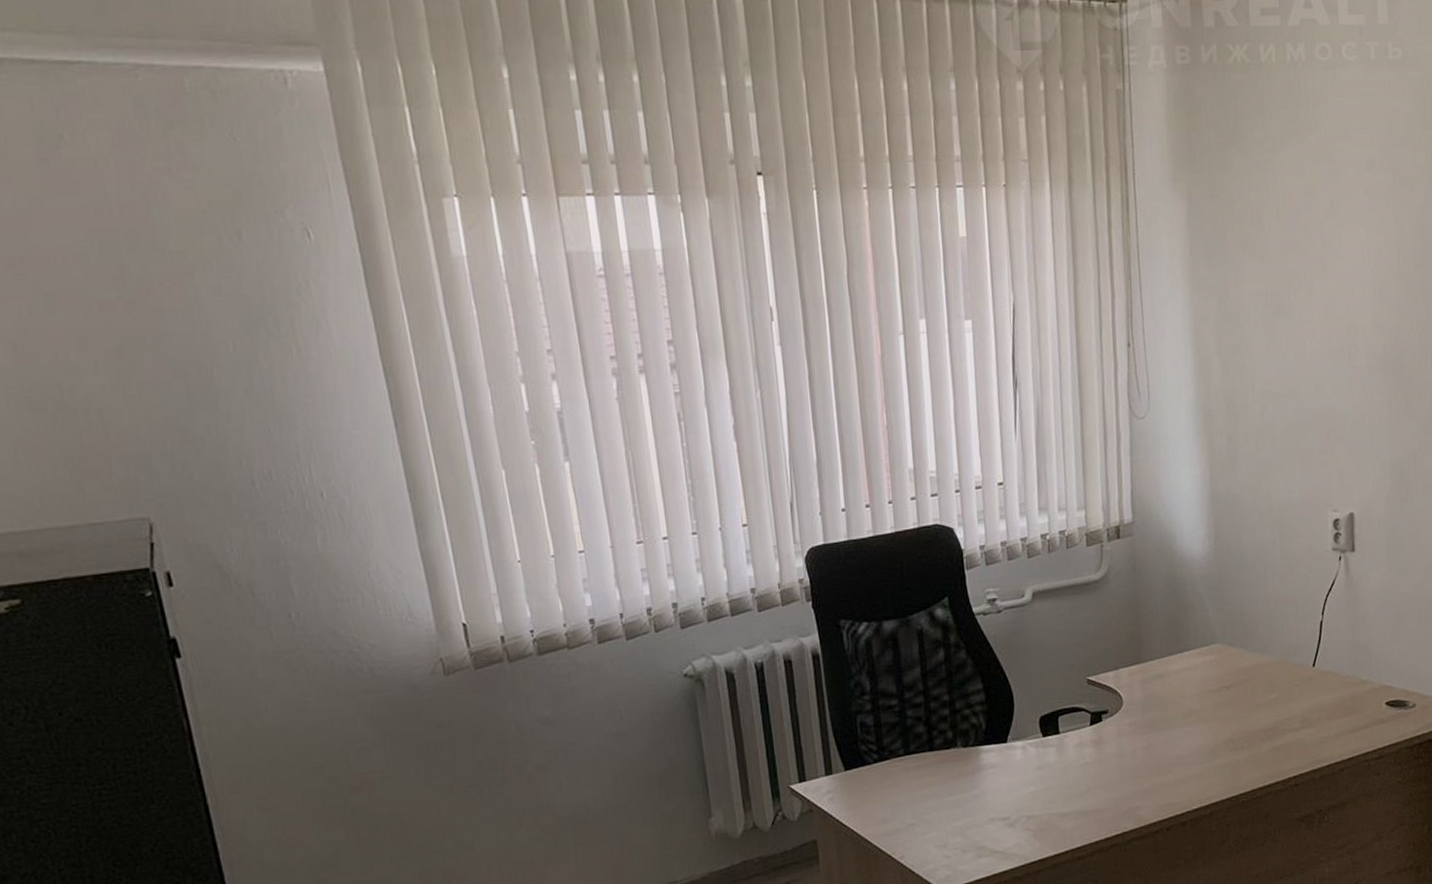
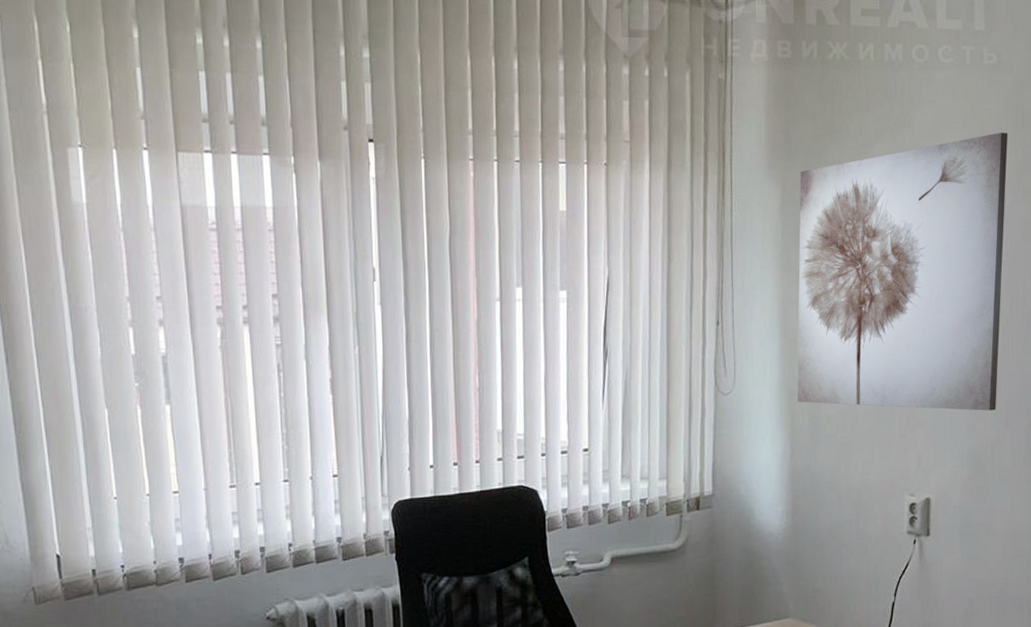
wall art: none [1205,130,1417,423] -> present [797,132,1008,411]

